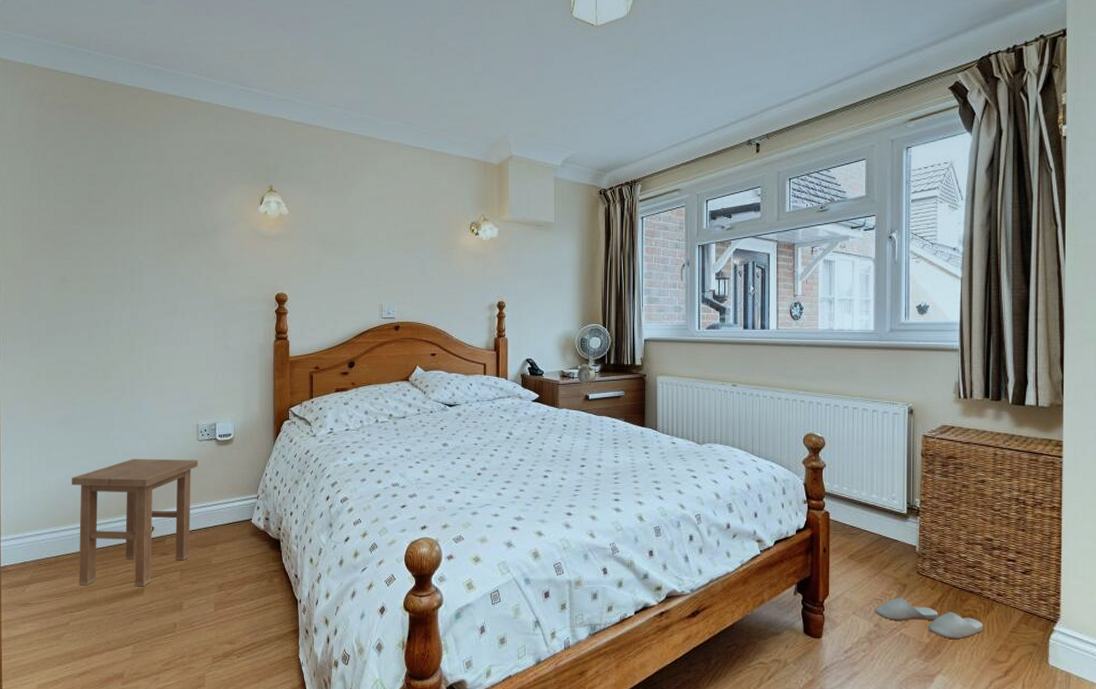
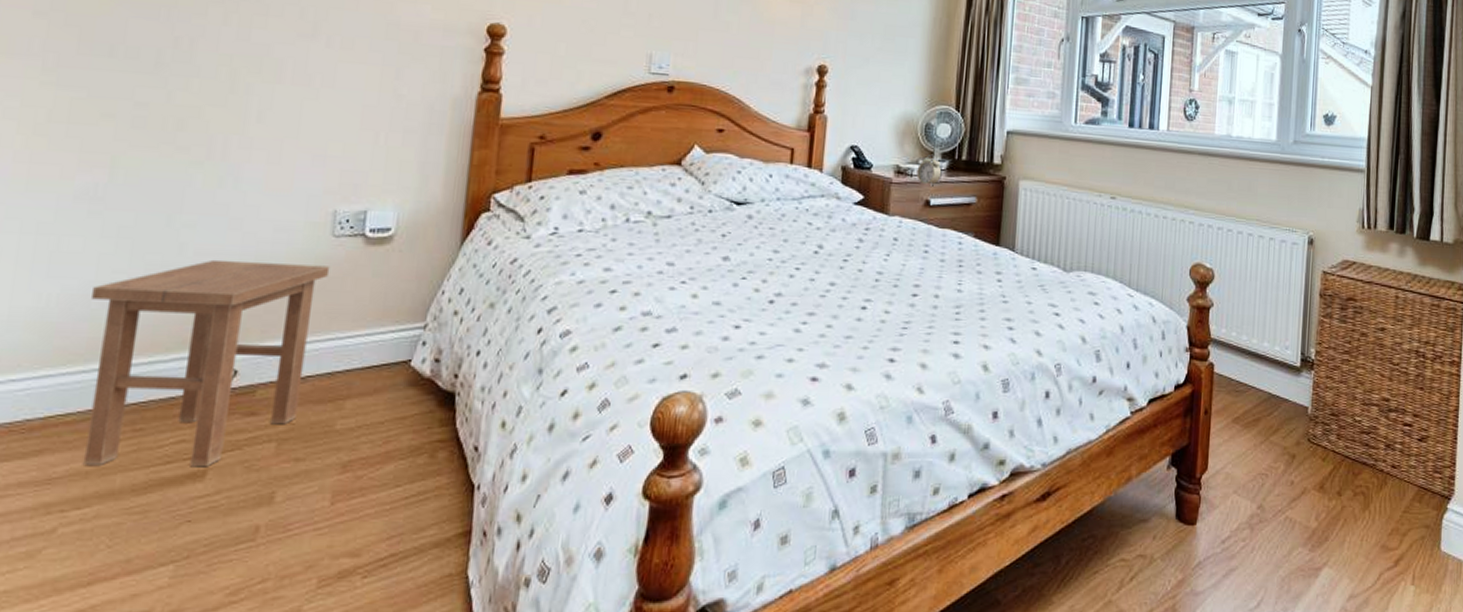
slippers: present [875,597,984,639] -> none [1259,471,1376,522]

